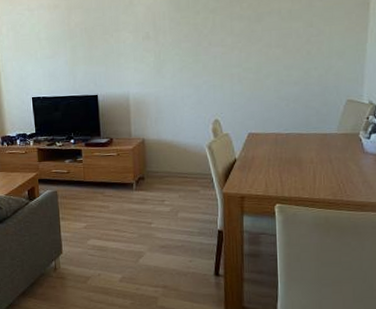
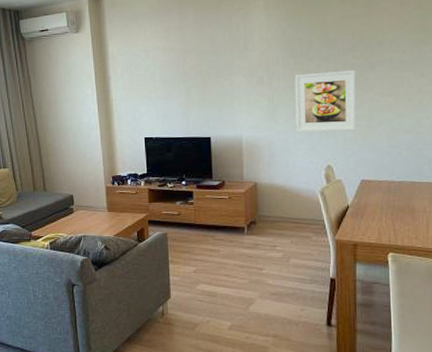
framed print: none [181,22,244,88] -> present [294,70,357,133]

